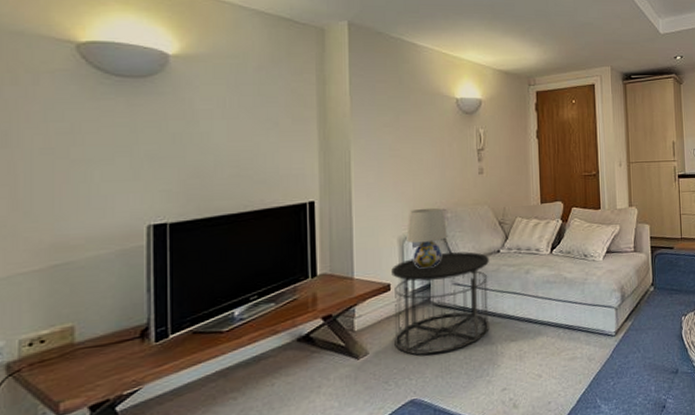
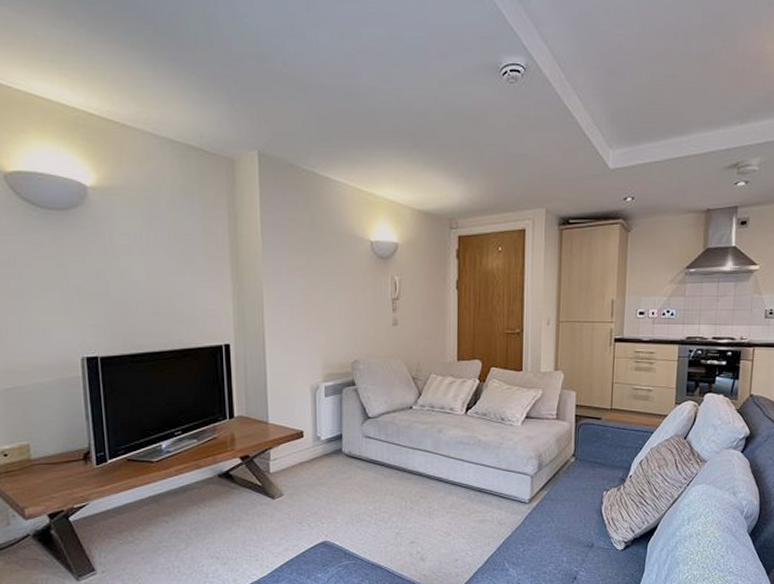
side table: present [391,251,490,356] -> none [304,405,401,503]
table lamp: present [406,207,447,269] -> none [319,358,359,419]

